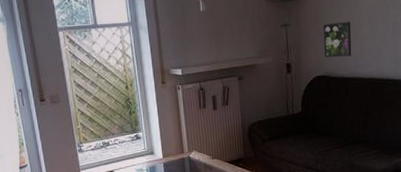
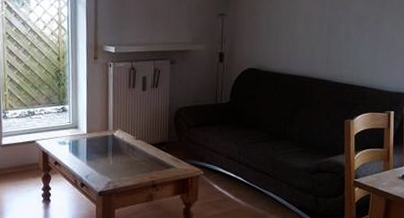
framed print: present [323,21,352,58] -> none [258,17,287,52]

